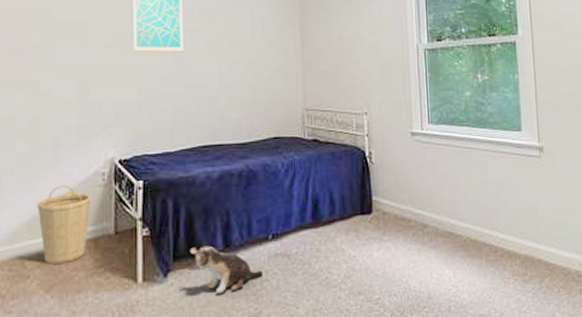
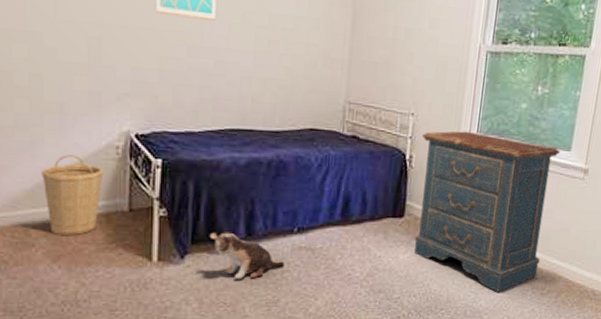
dresser: none [377,123,515,283] -> present [414,131,561,292]

